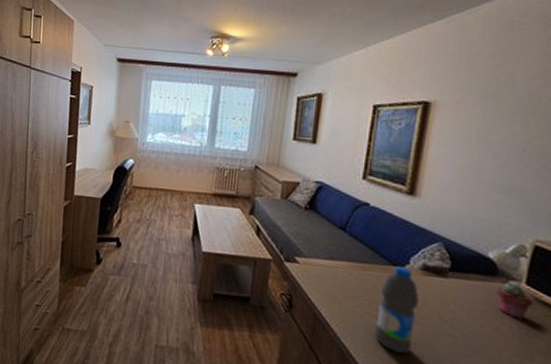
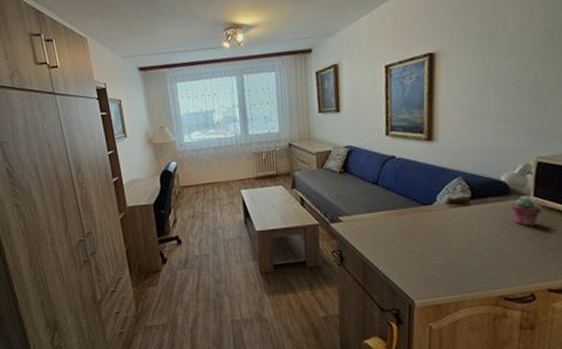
water bottle: present [374,266,420,354] -> none [415,205,450,278]

